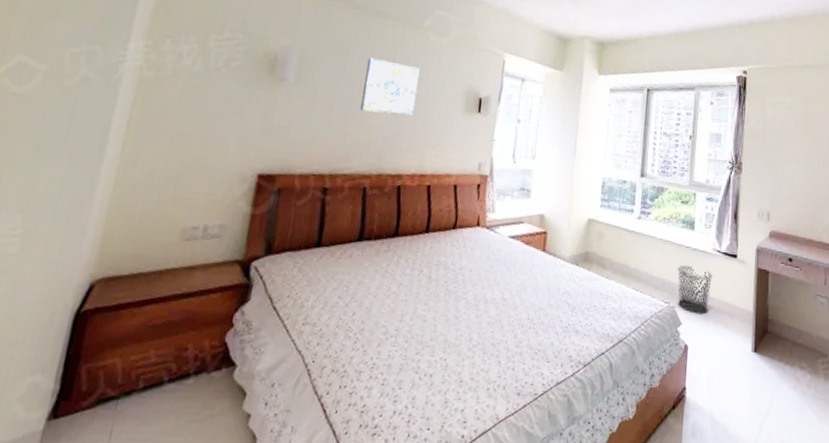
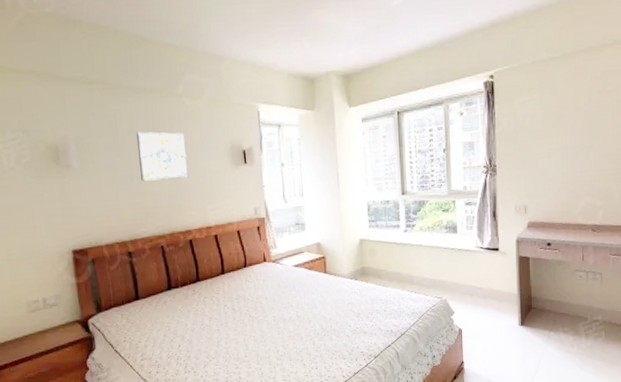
waste bin: present [677,265,712,315] -> none [446,264,478,303]

